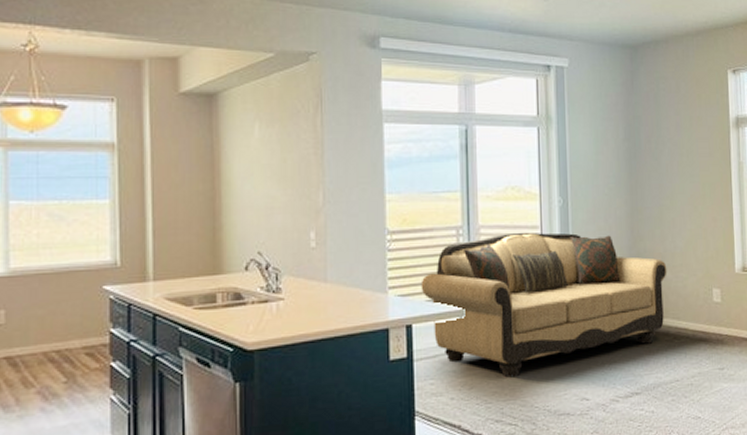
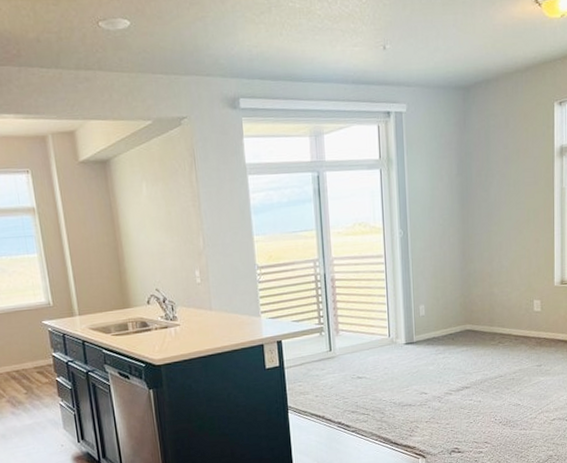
sofa: present [421,232,667,378] -> none [287,260,494,379]

